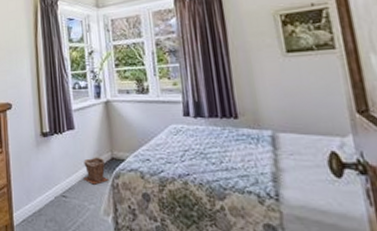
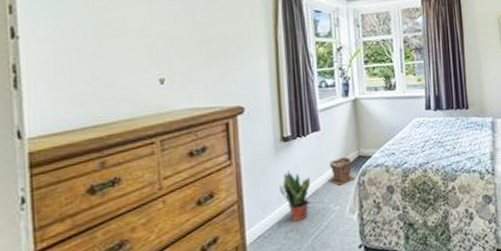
potted plant: none [40,164,67,213] -> present [279,171,311,222]

